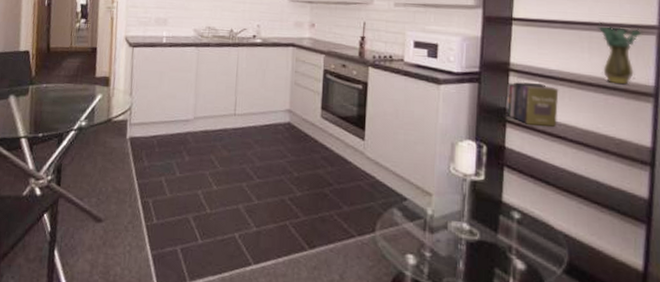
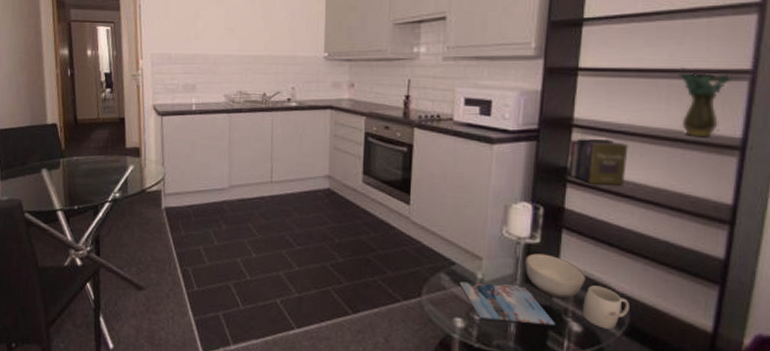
magazine: none [410,217,501,264] -> present [459,281,556,326]
bowl: none [472,190,528,235] -> present [525,253,587,298]
mug: none [524,223,567,268] -> present [581,285,629,330]

